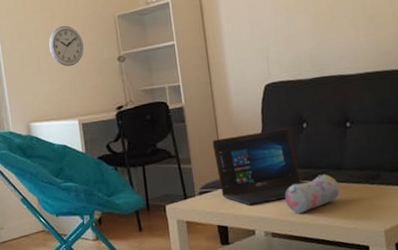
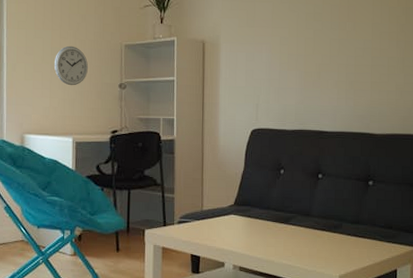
laptop: present [212,128,310,205] -> none [196,172,280,239]
pencil case: present [284,174,340,214] -> none [255,218,305,252]

